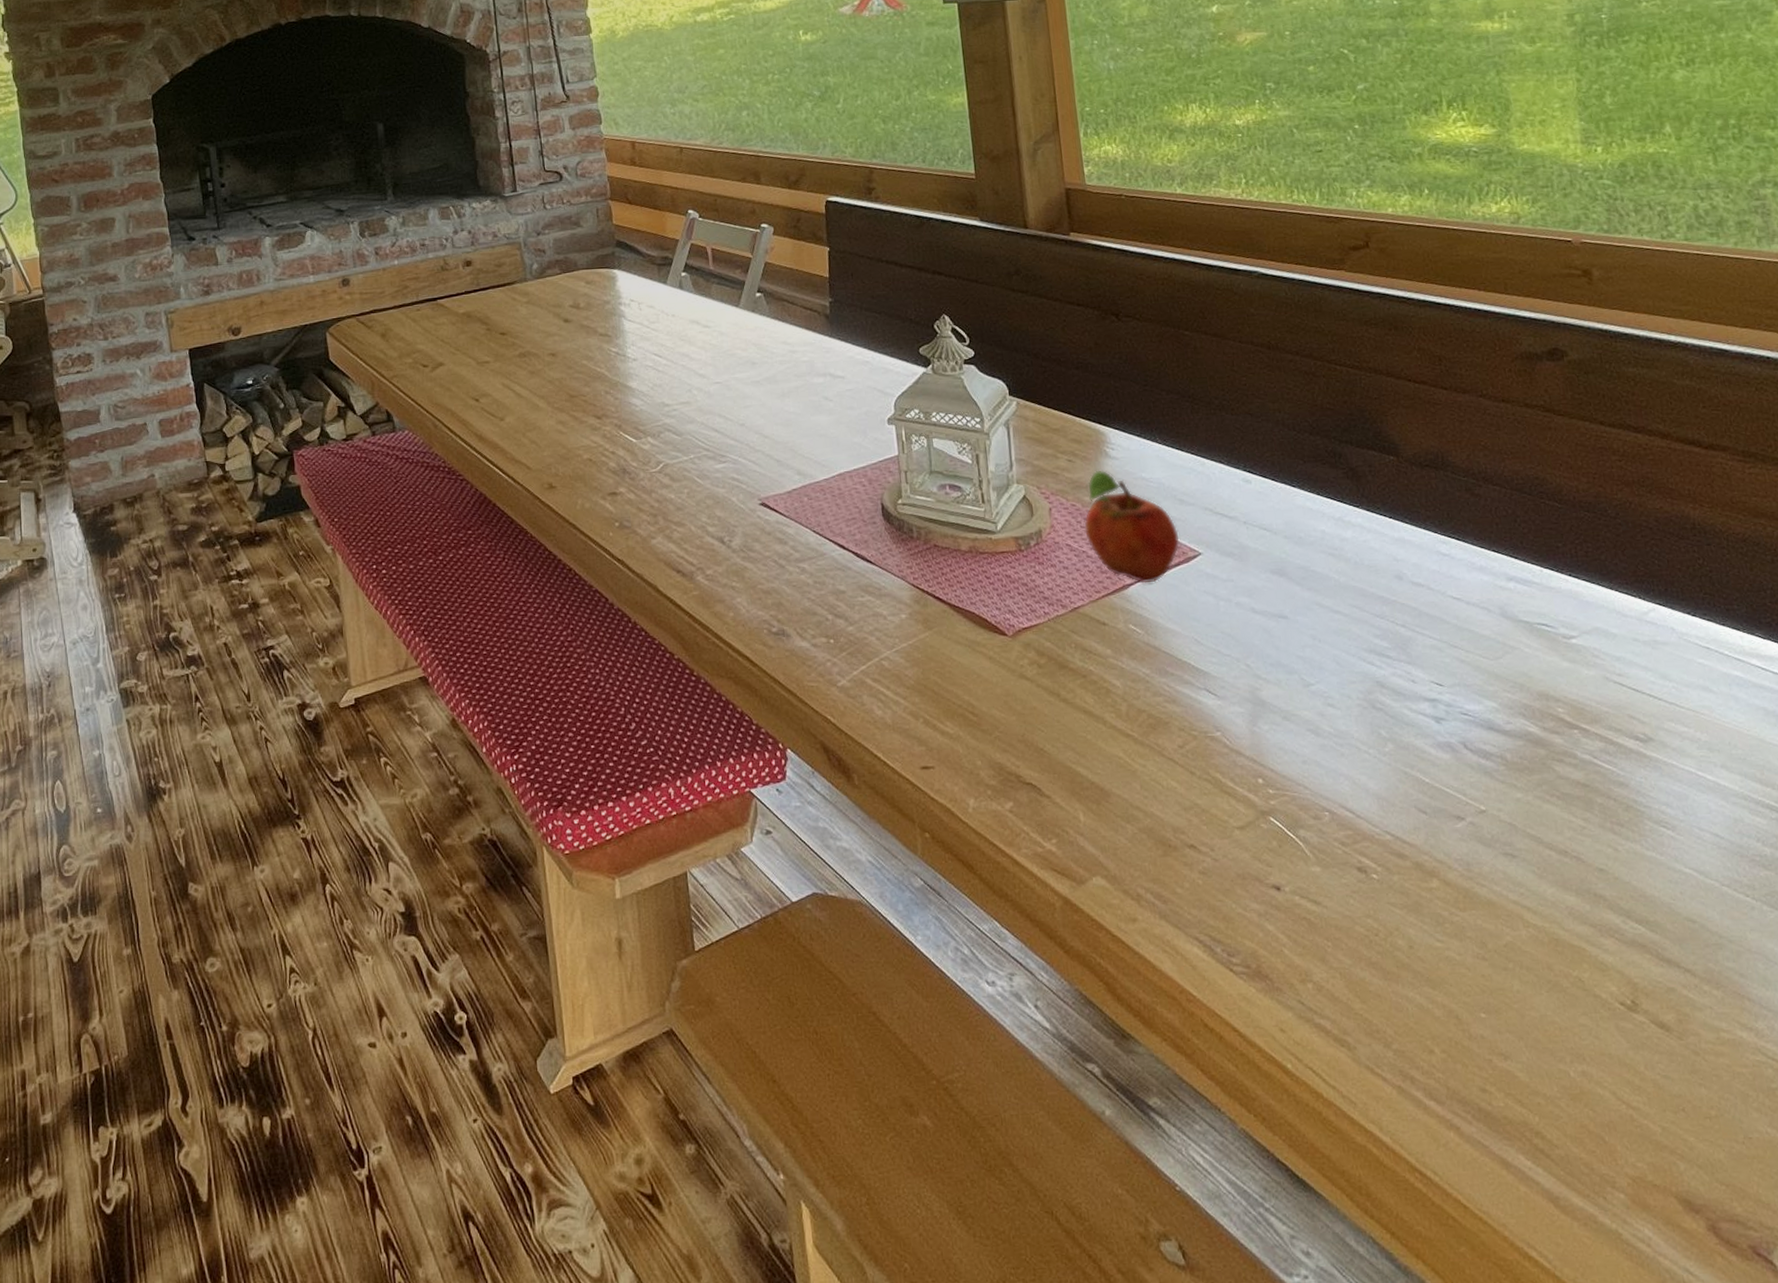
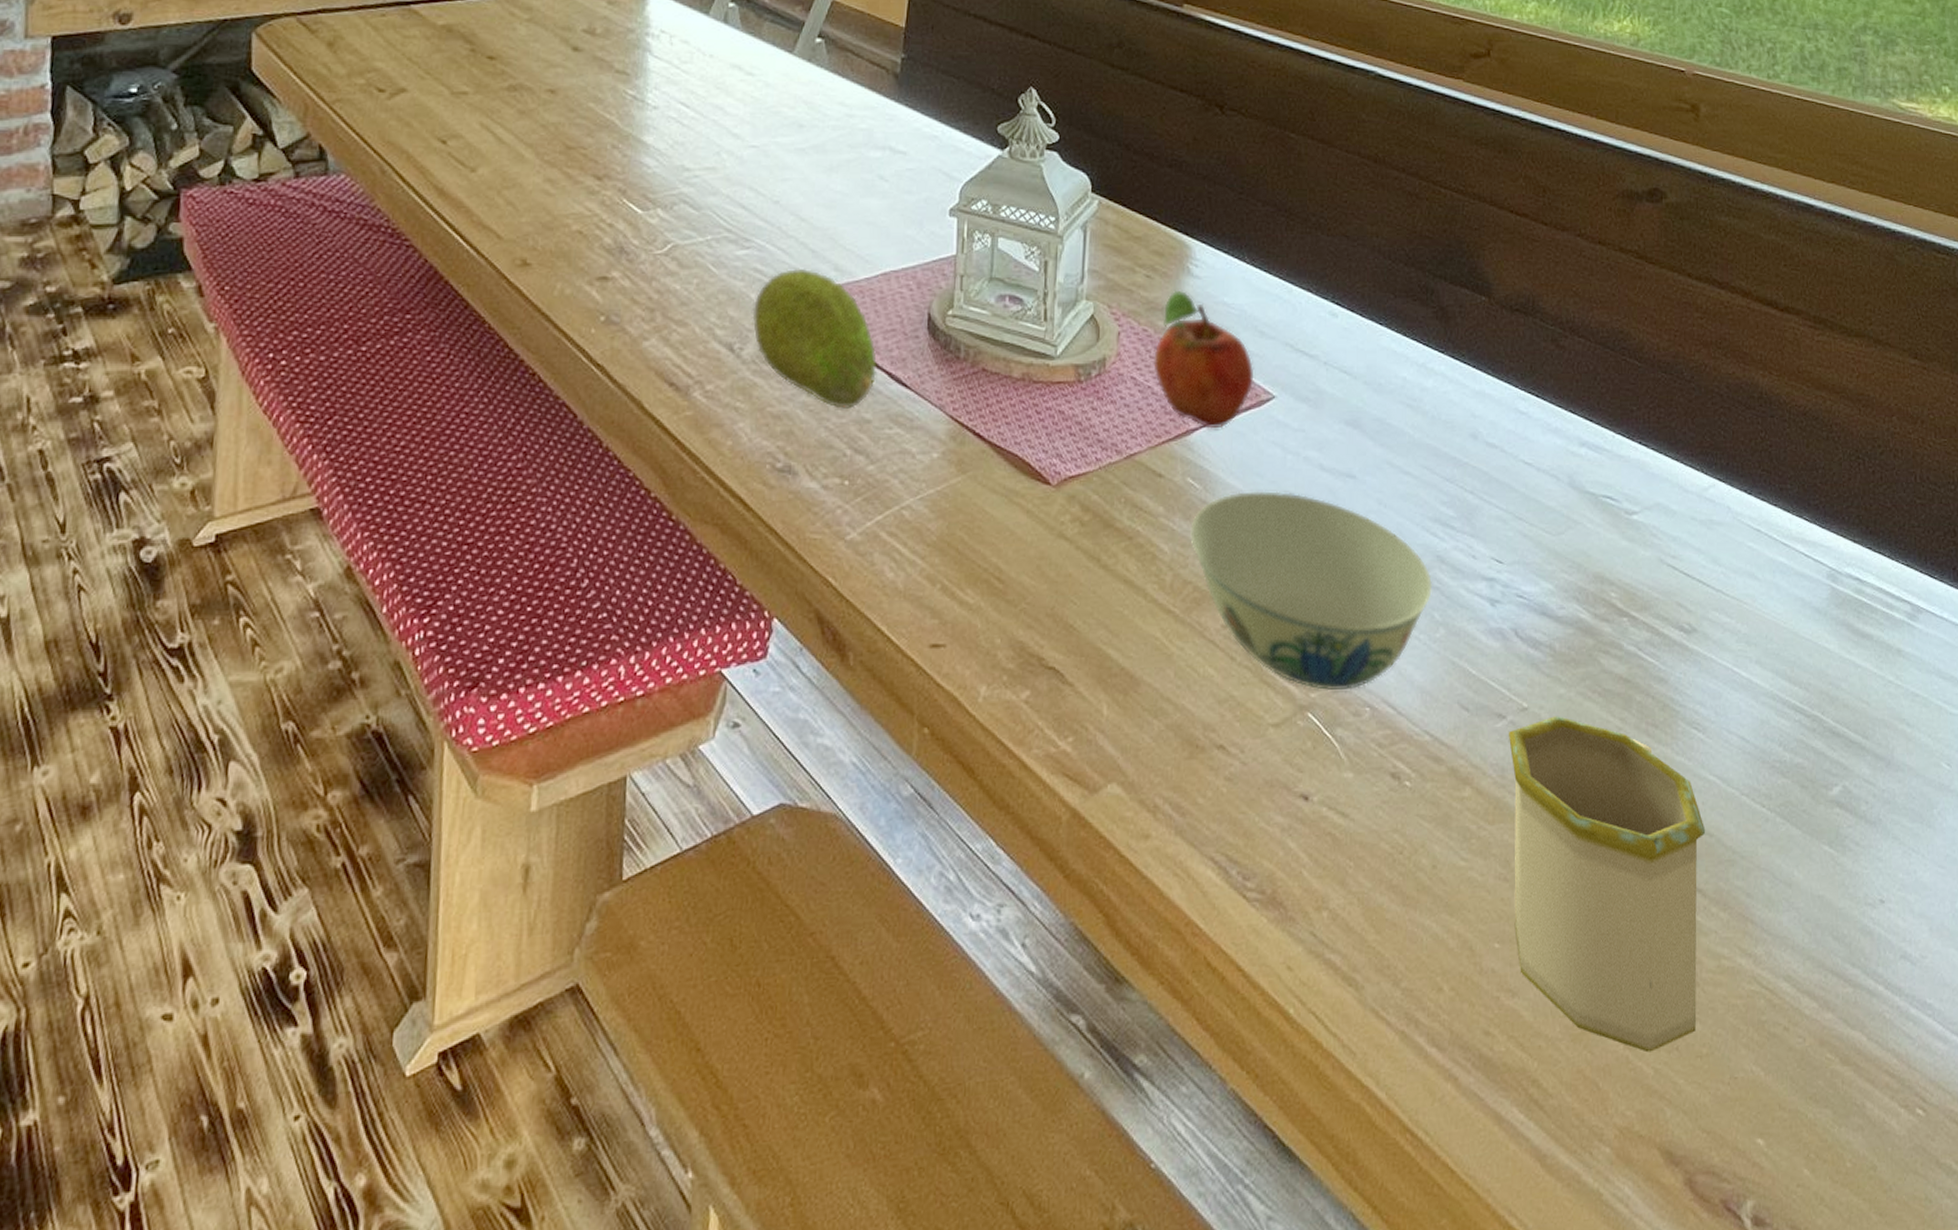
fruit: none [735,474,846,583] -> present [752,268,878,409]
bowl: none [1138,632,1377,798] -> present [1190,491,1433,690]
mug: none [1470,817,1701,1112] -> present [1509,716,1706,1053]

